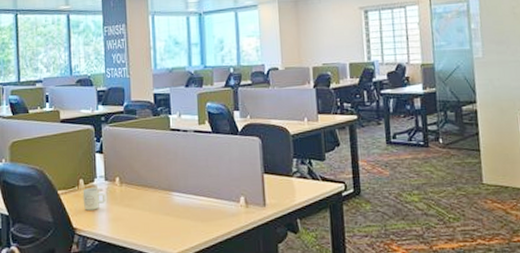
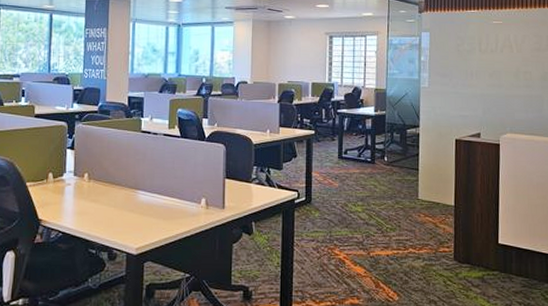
mug: present [83,188,105,211] -> none [50,182,73,203]

